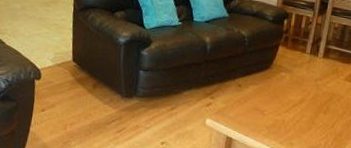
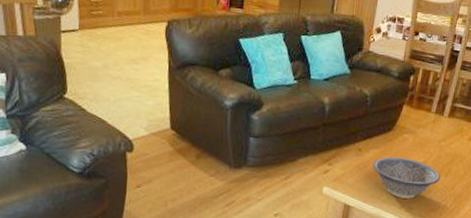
decorative bowl: none [252,93,319,135] -> present [372,157,441,199]

